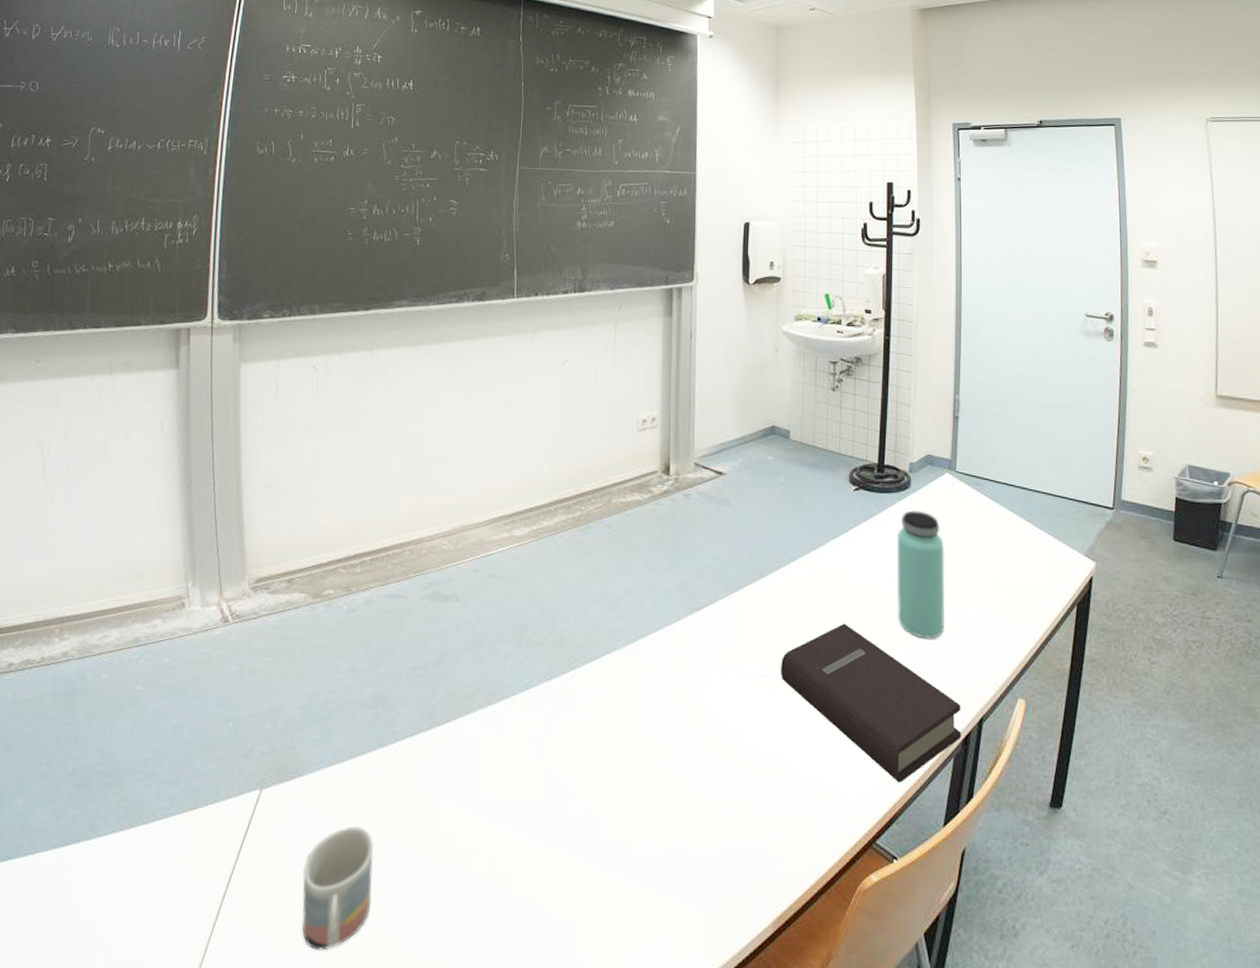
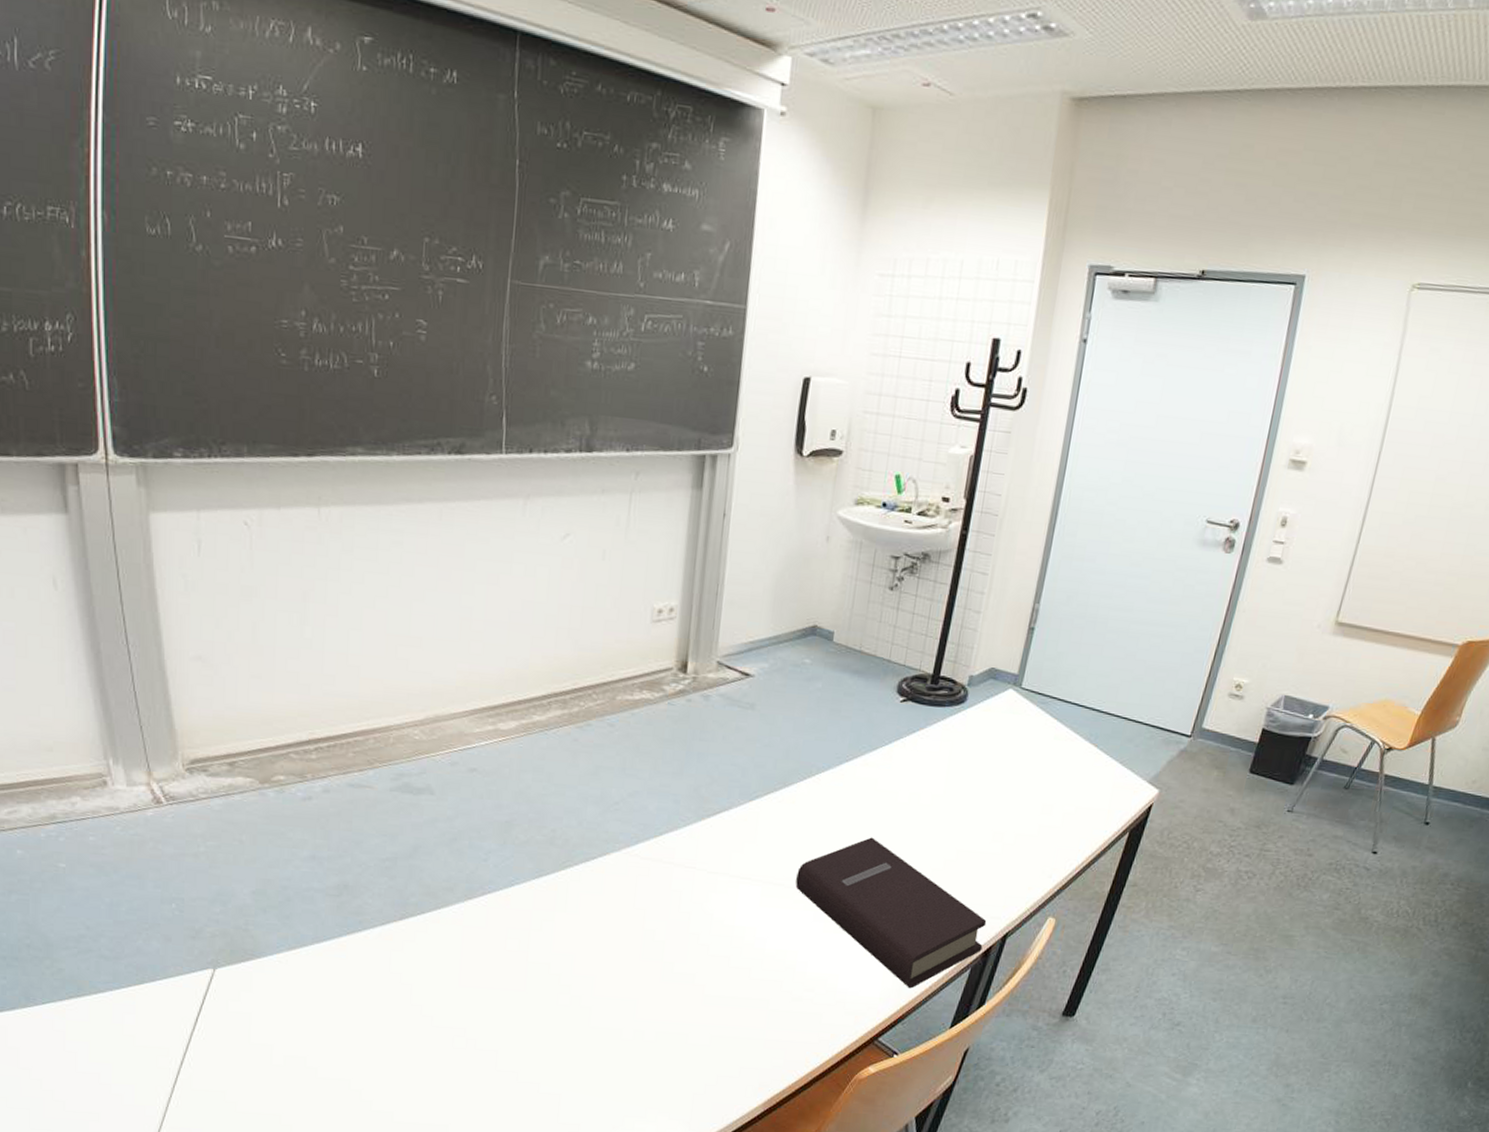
mug: present [301,826,374,951] -> none [266,1006,344,1113]
bottle: present [896,510,946,639] -> none [932,726,995,857]

